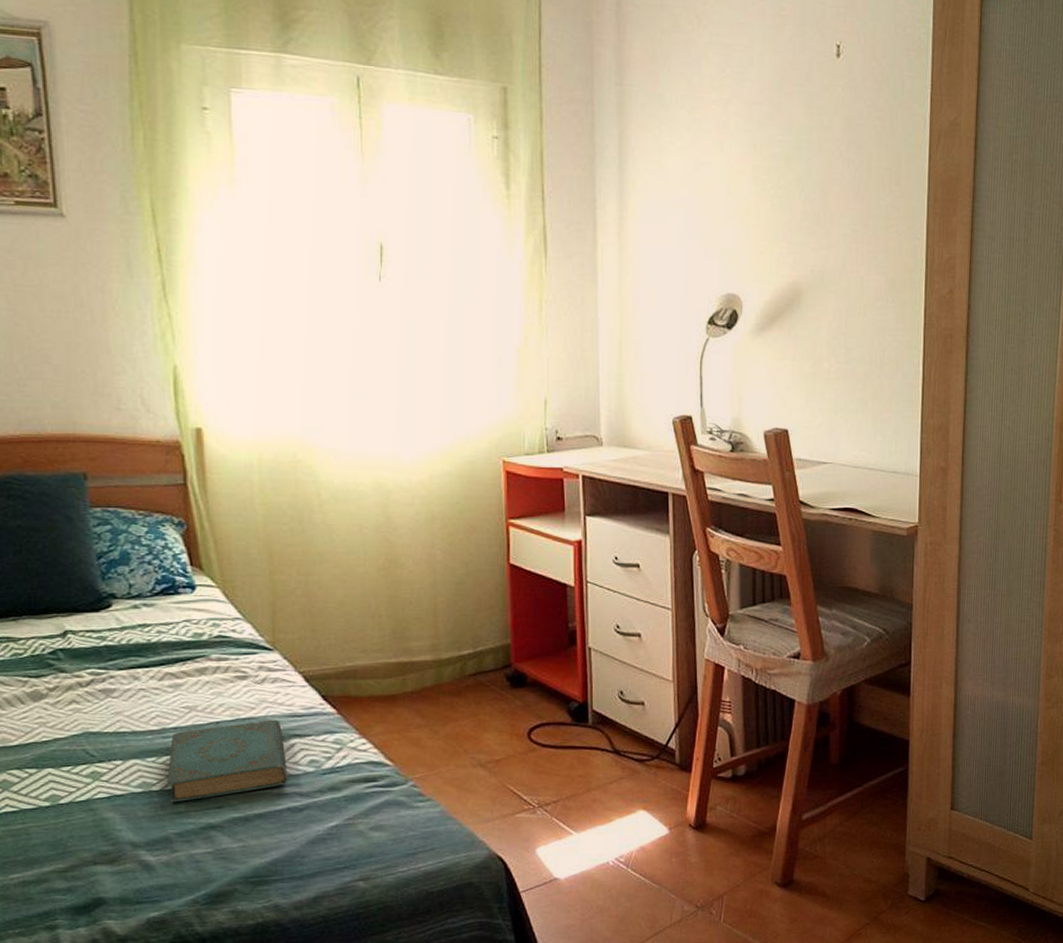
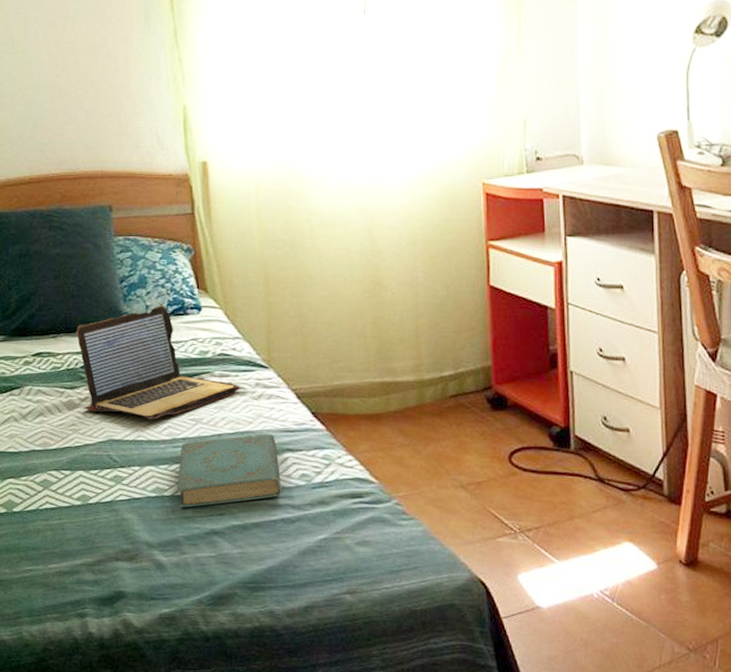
laptop: none [42,583,242,709] -> present [76,304,241,419]

